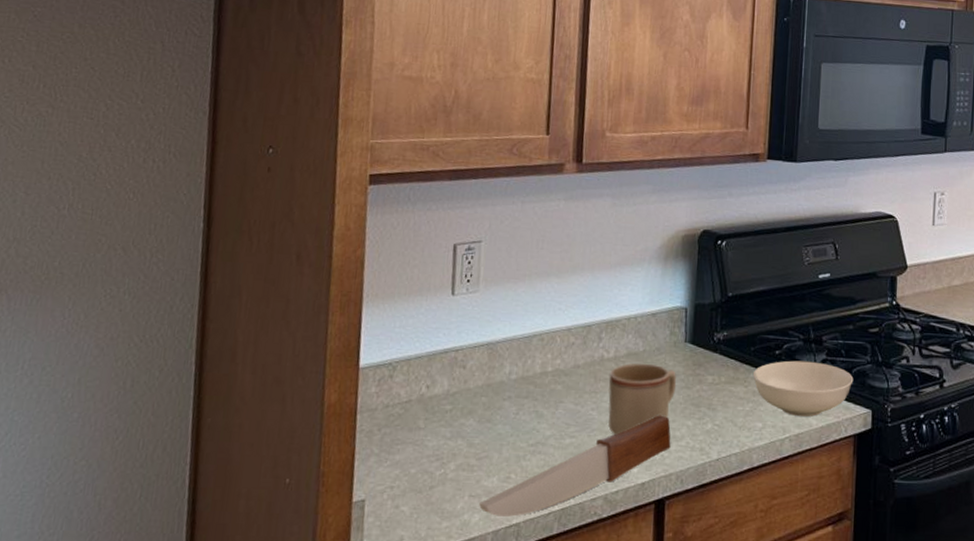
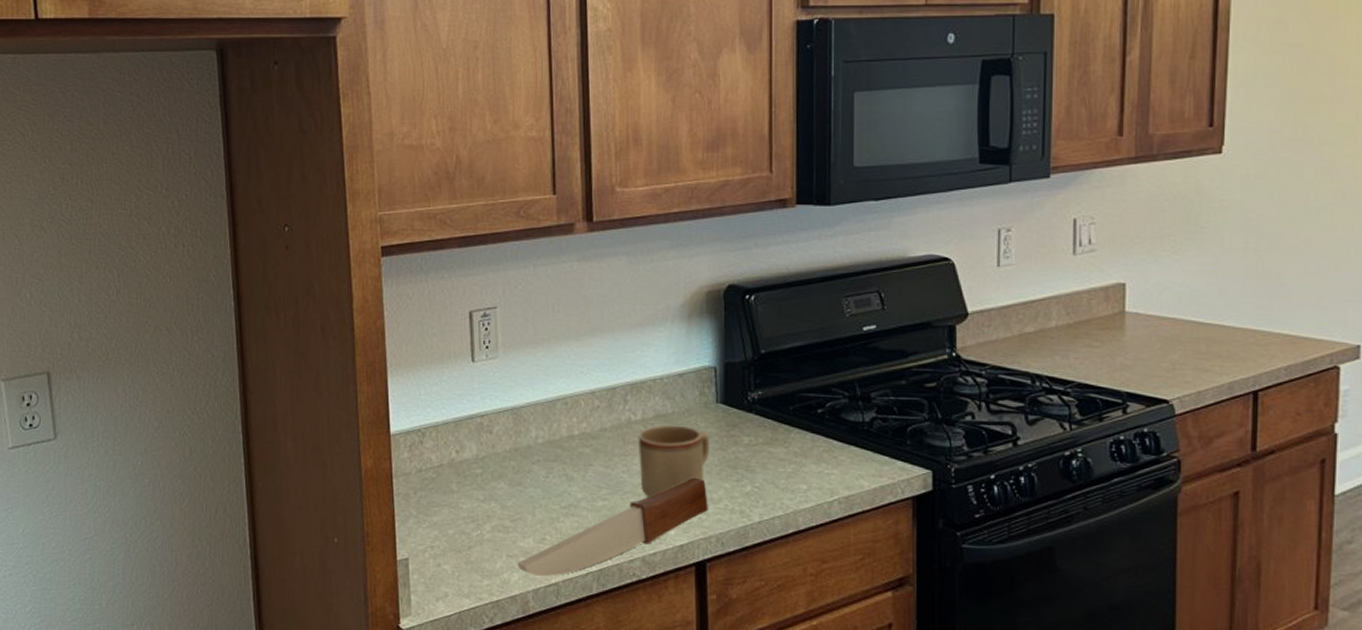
bowl: present [752,360,854,417] -> none [793,419,909,478]

